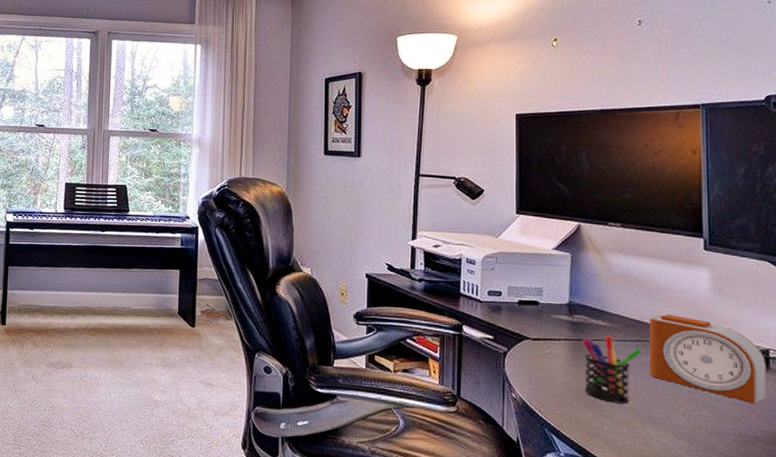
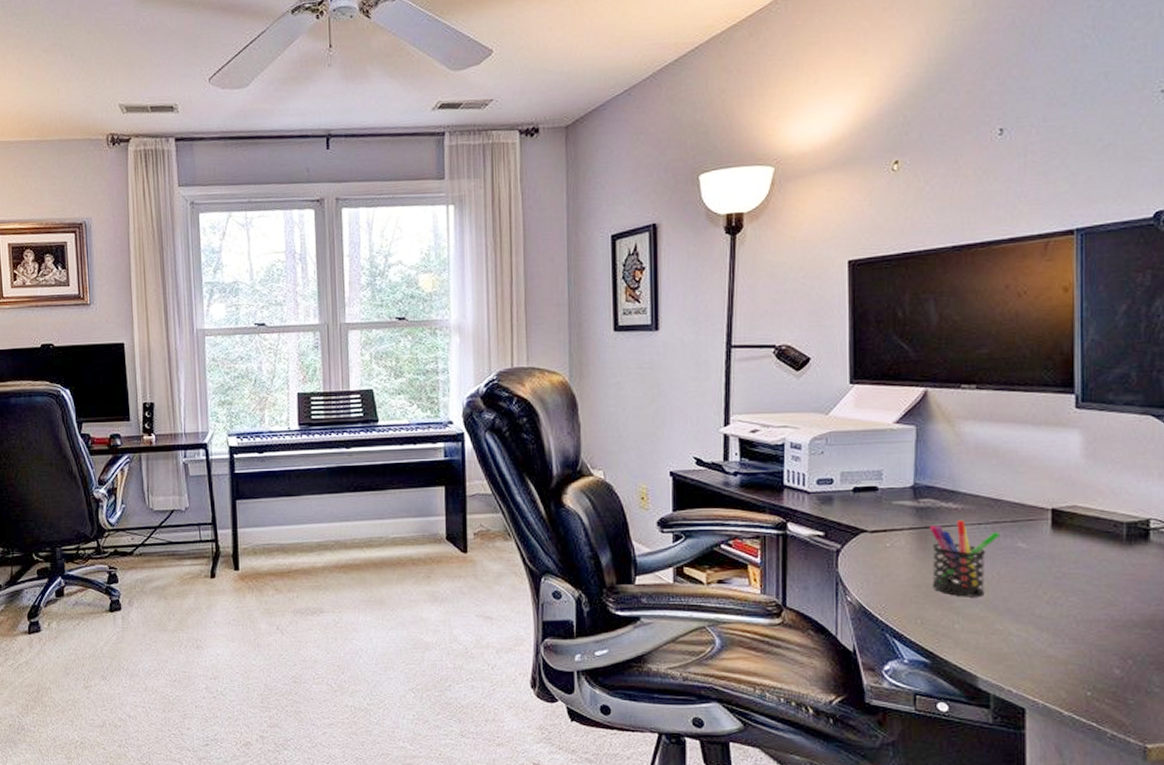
alarm clock: present [649,314,767,405] -> none [1009,488,1146,584]

